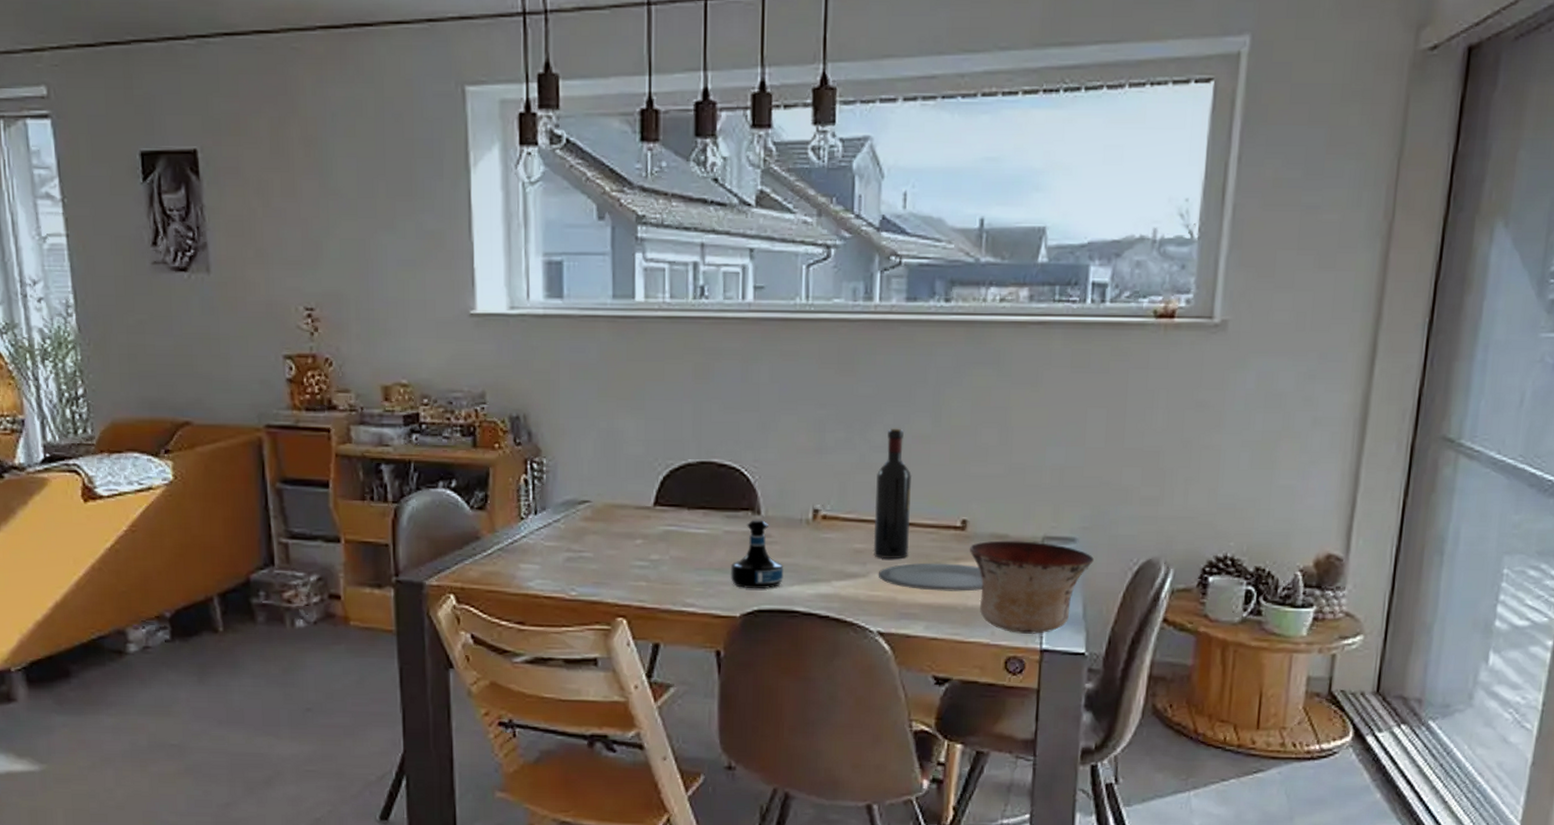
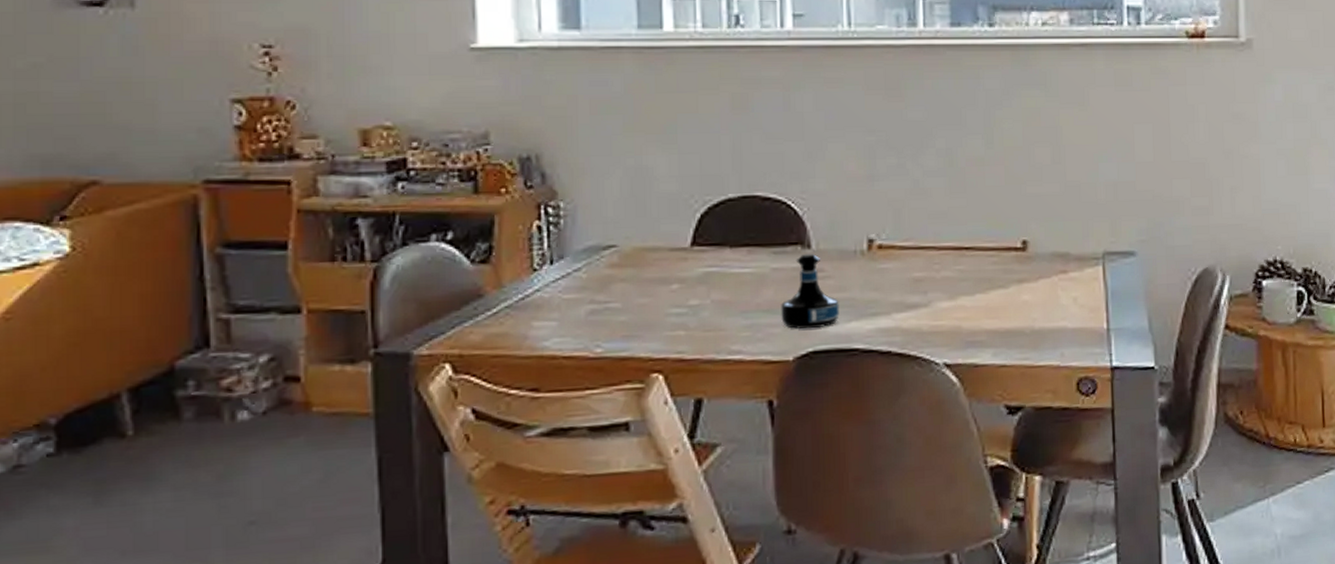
wine bottle: present [873,428,913,559] -> none [932,151,971,287]
plate: present [878,563,983,592] -> none [940,286,1048,316]
bowl: present [969,540,1094,634] -> none [1031,257,1154,353]

